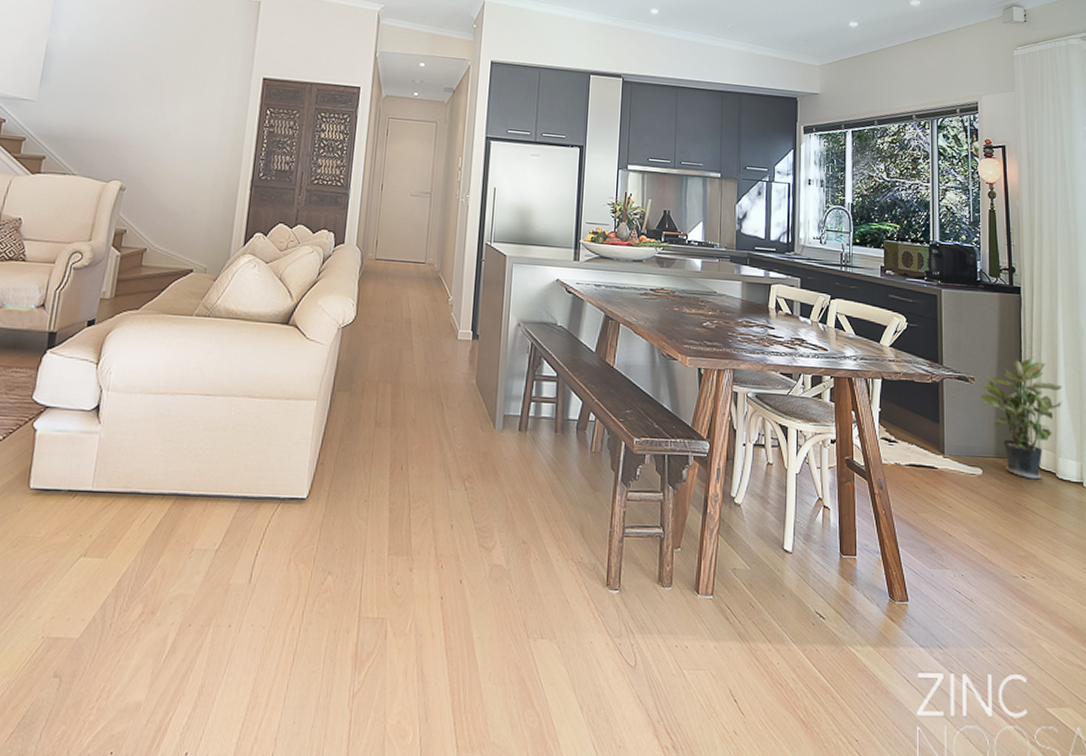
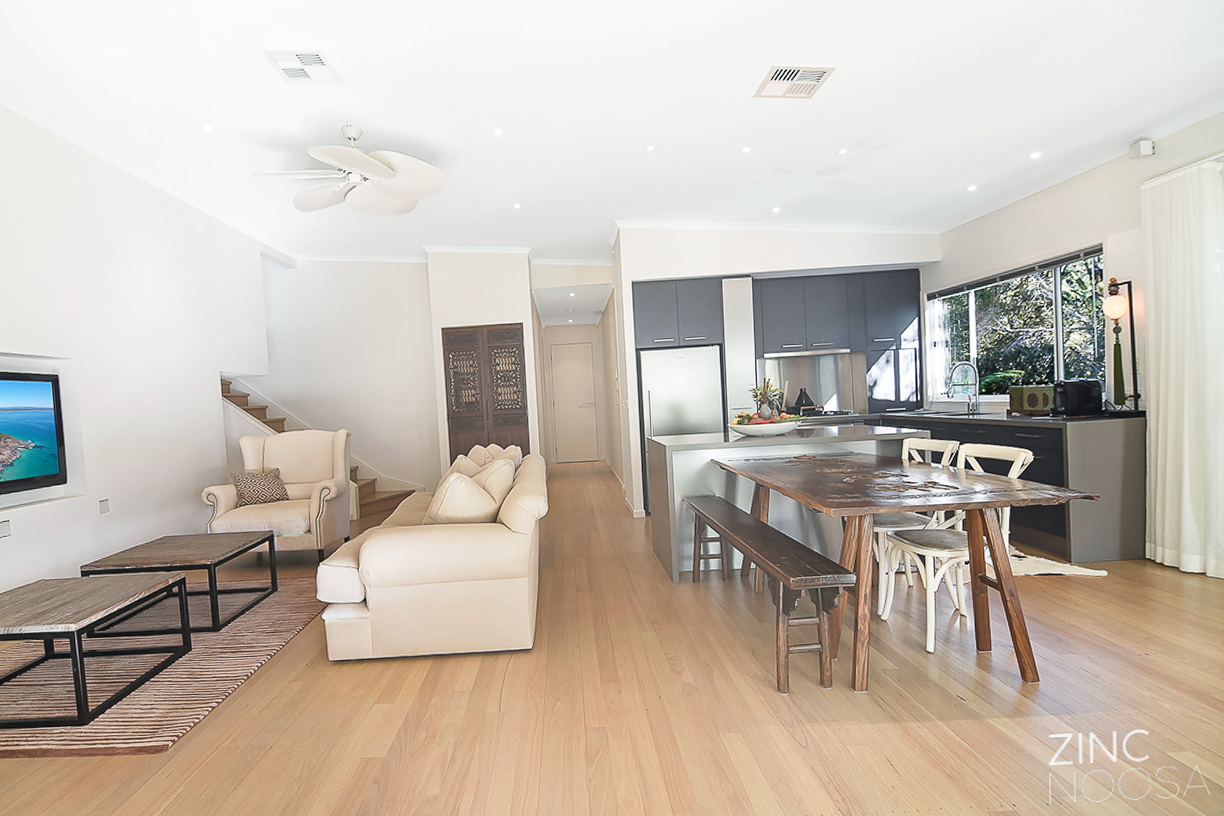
potted plant: present [979,356,1062,480] -> none [1104,470,1187,575]

